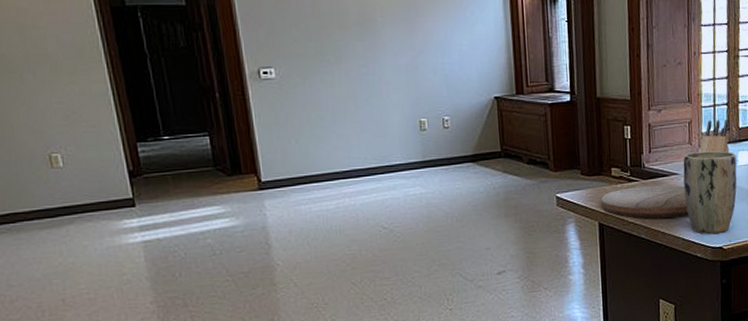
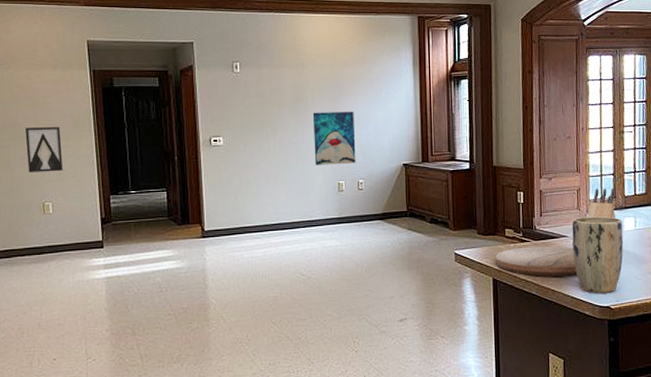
wall art: none [12,57,71,117] -> present [25,126,63,172]
wall art: none [383,36,439,100] -> present [312,112,356,165]

